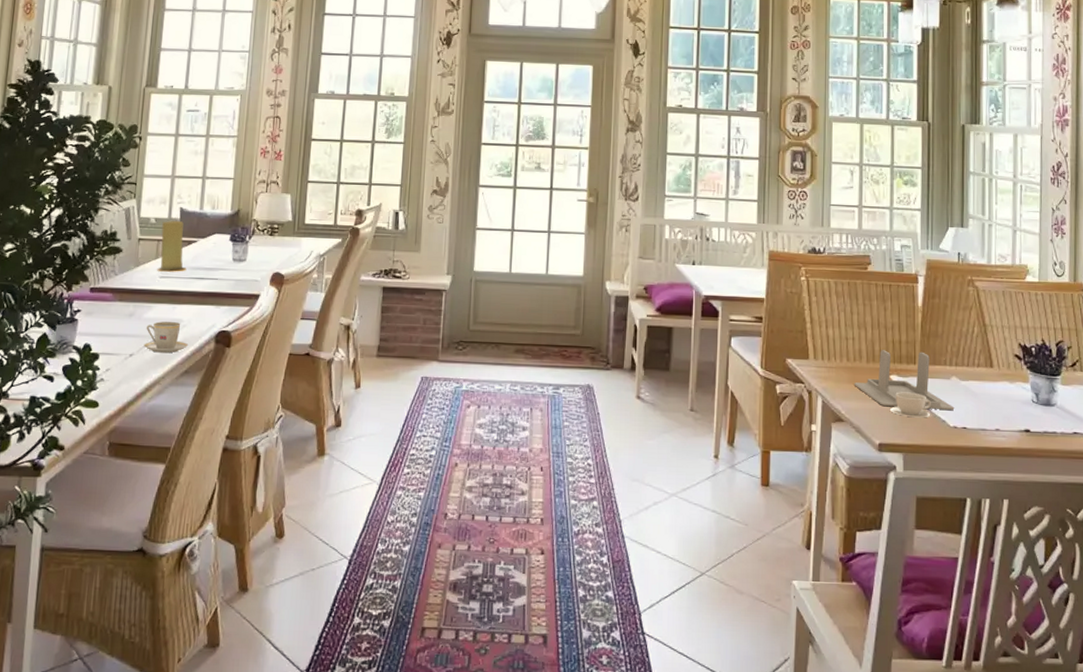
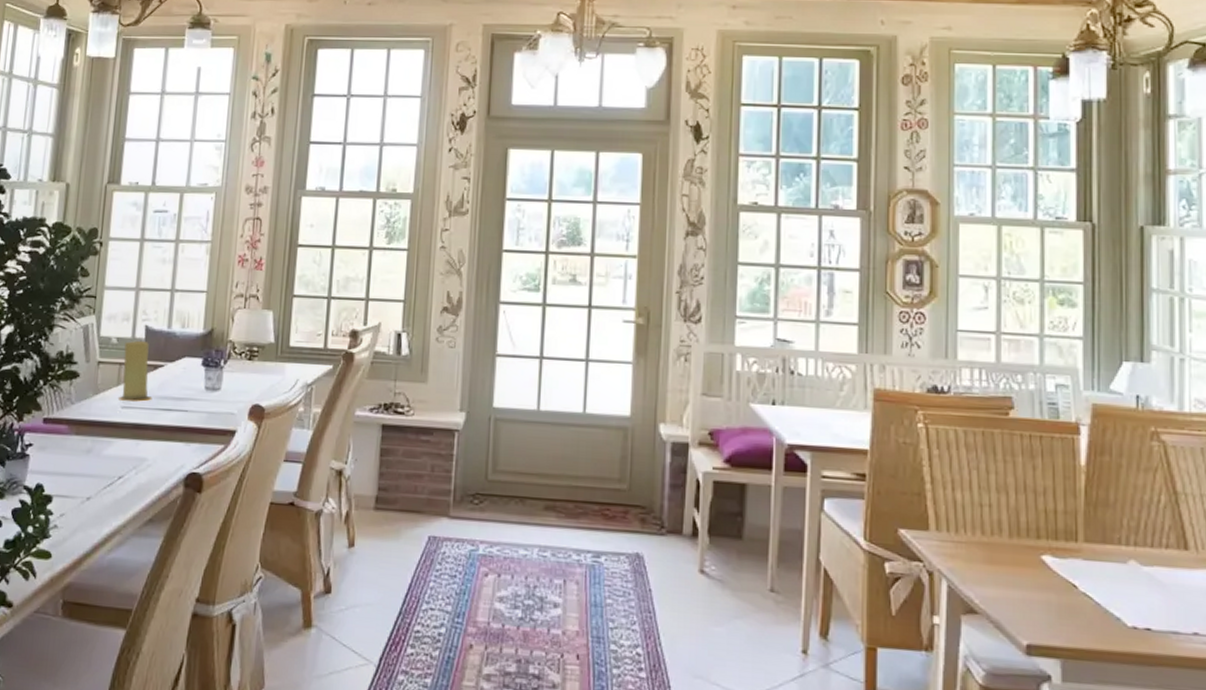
teacup: present [143,321,189,353] -> none [102,459,154,498]
napkin holder: present [853,350,955,410] -> none [991,521,1134,605]
teacup: present [889,392,931,418] -> none [1041,577,1100,614]

